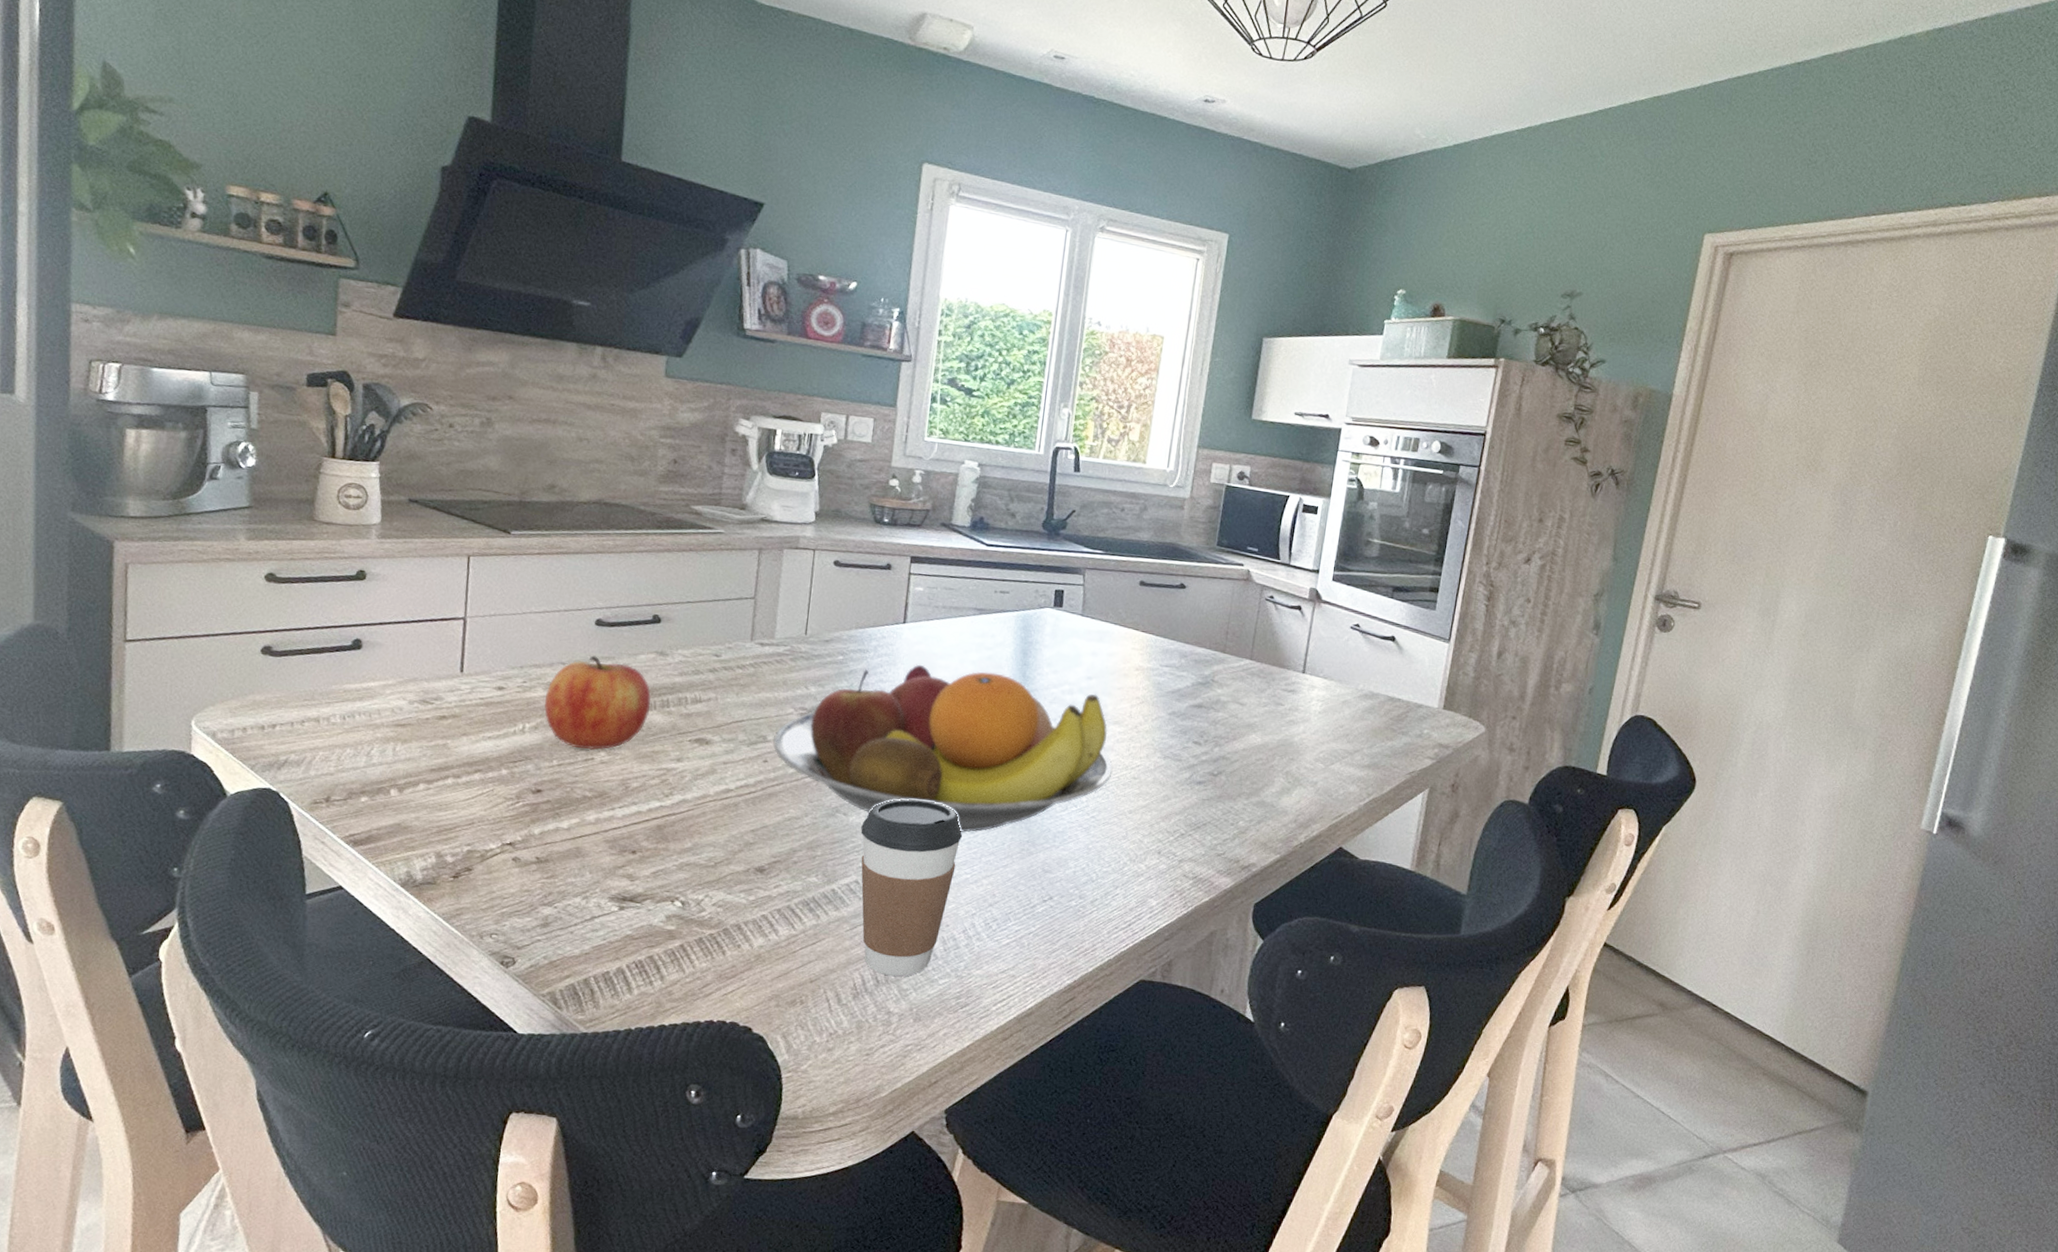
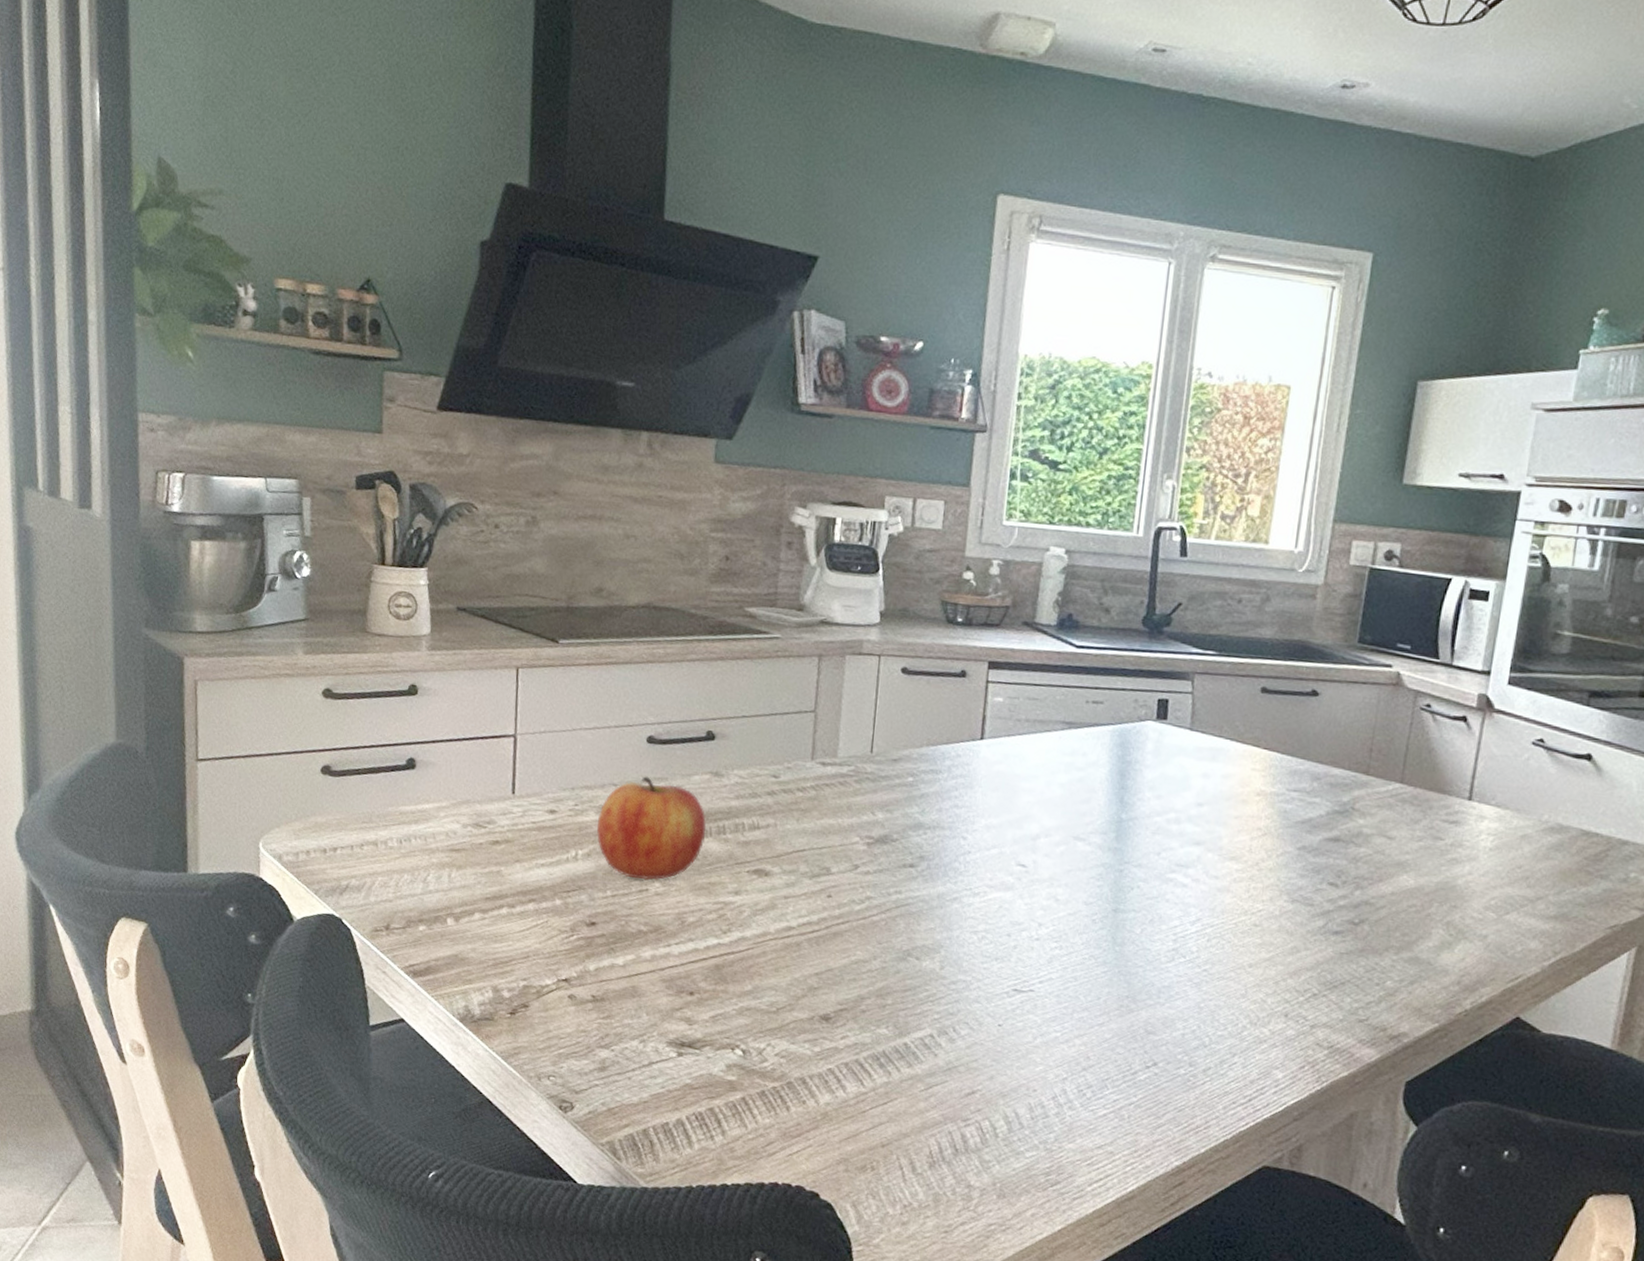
fruit bowl: present [773,664,1113,833] -> none [837,787,1229,984]
coffee cup: present [861,799,962,977] -> none [935,943,1051,1147]

